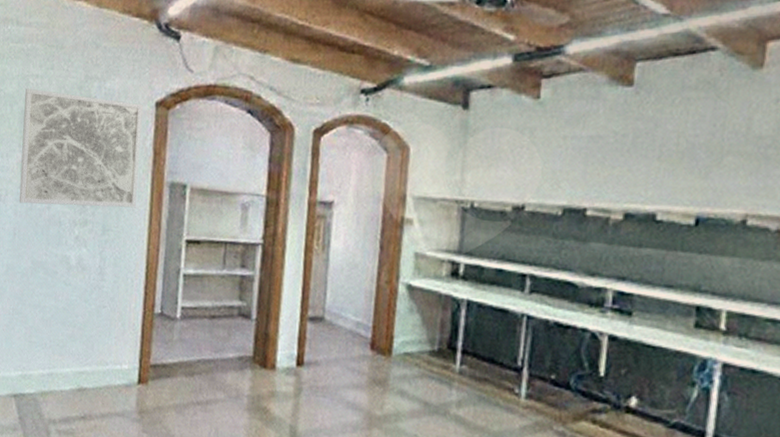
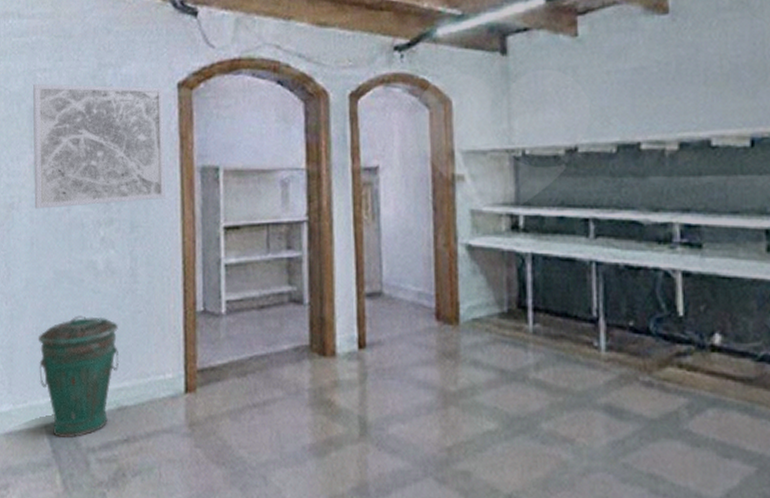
trash can: none [12,303,84,410] -> present [38,315,120,439]

